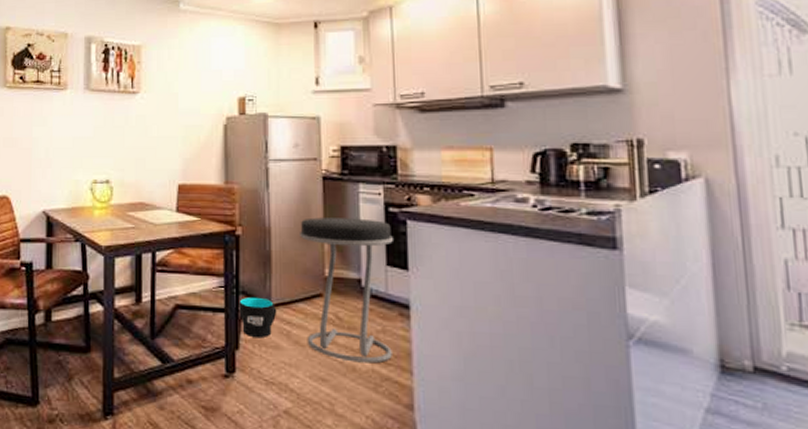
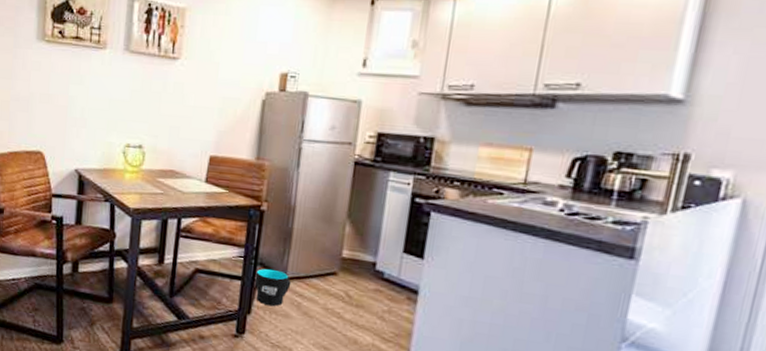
stool: present [300,217,393,364] -> none [316,200,414,339]

